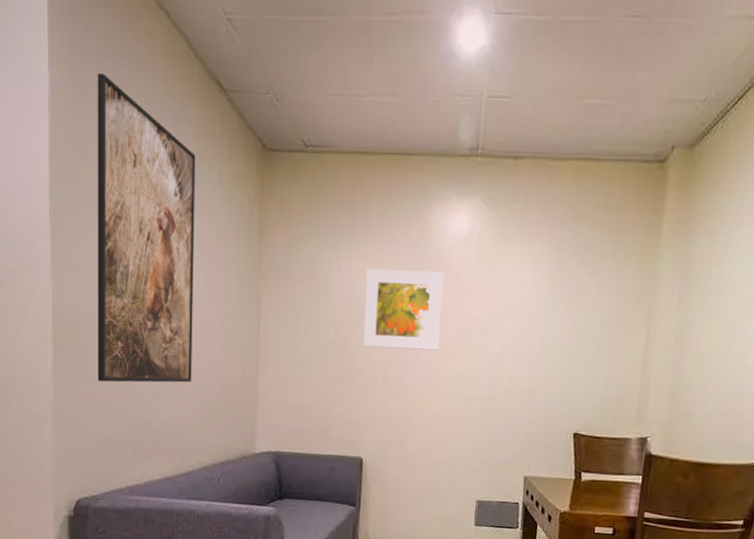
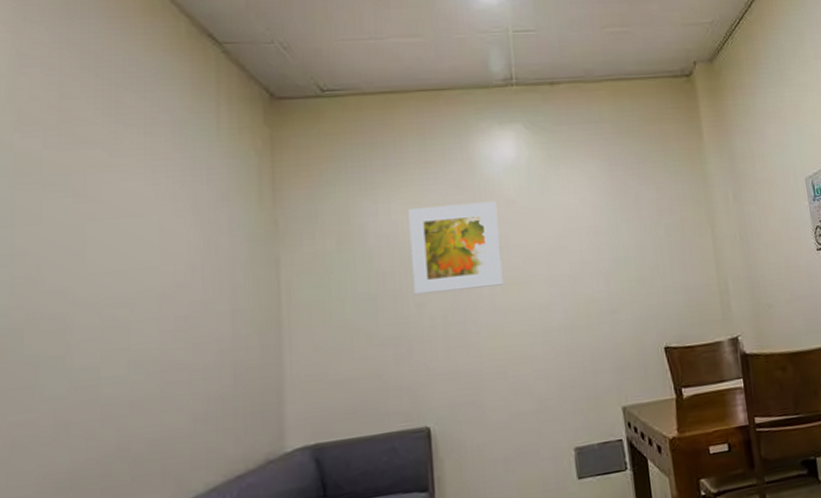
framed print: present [97,74,196,383] -> none [43,35,189,403]

